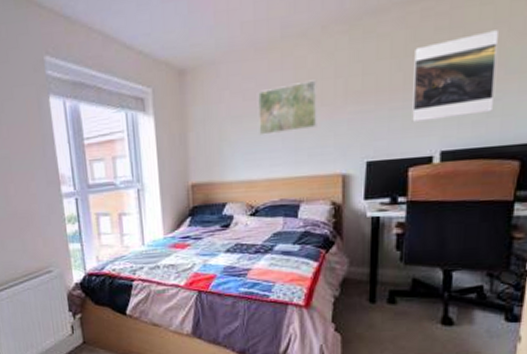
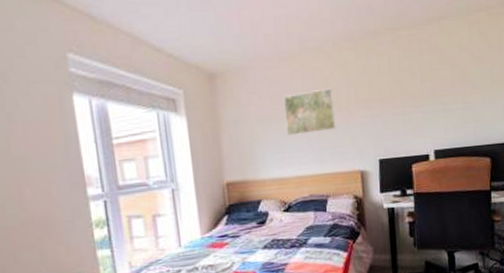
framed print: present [412,30,498,122] -> none [406,55,468,126]

